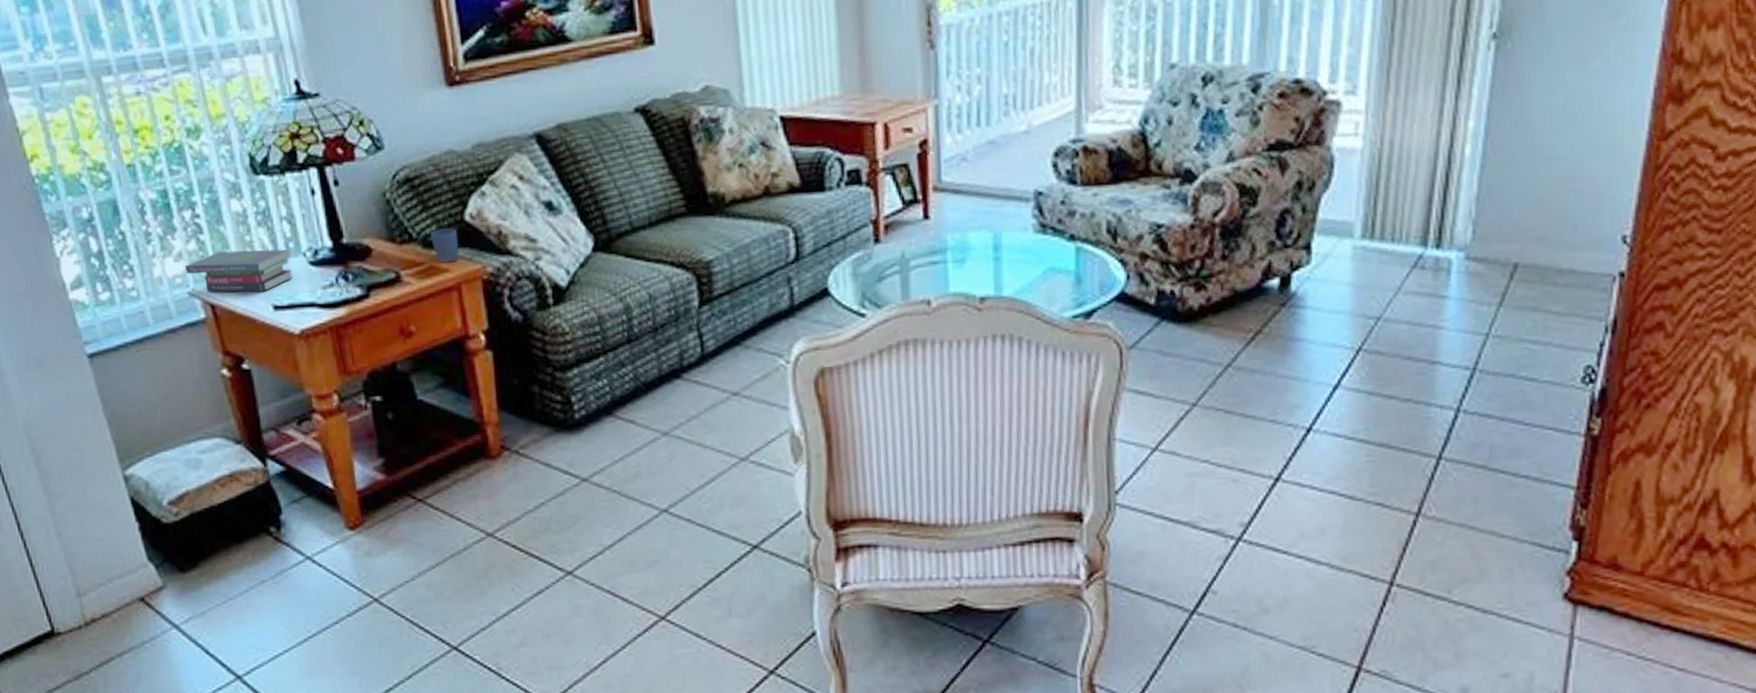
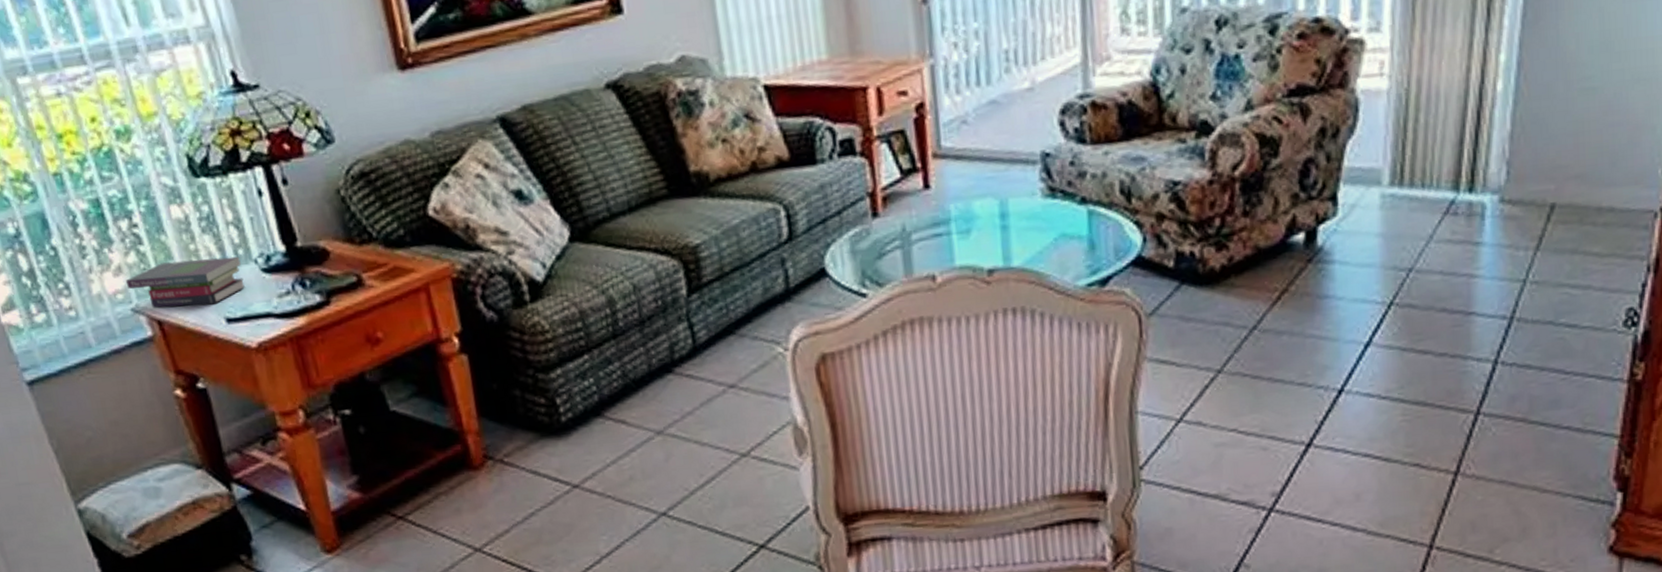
mug: present [431,228,460,263] -> none [392,224,426,263]

